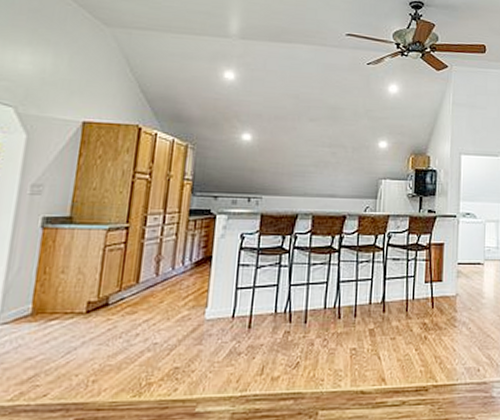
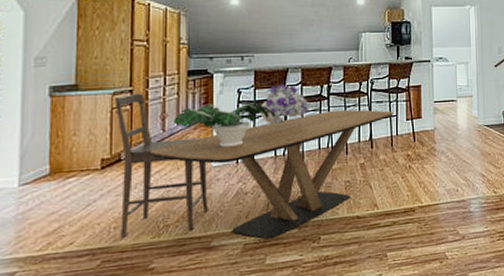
chair: none [98,231,200,393] -> present [115,93,208,238]
dining table: none [139,265,411,408] -> present [149,109,393,239]
potted plant: none [169,248,280,298] -> present [173,101,276,147]
bouquet: none [263,231,317,275] -> present [260,84,309,124]

